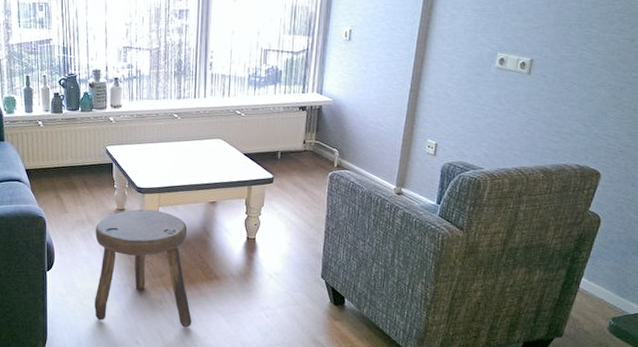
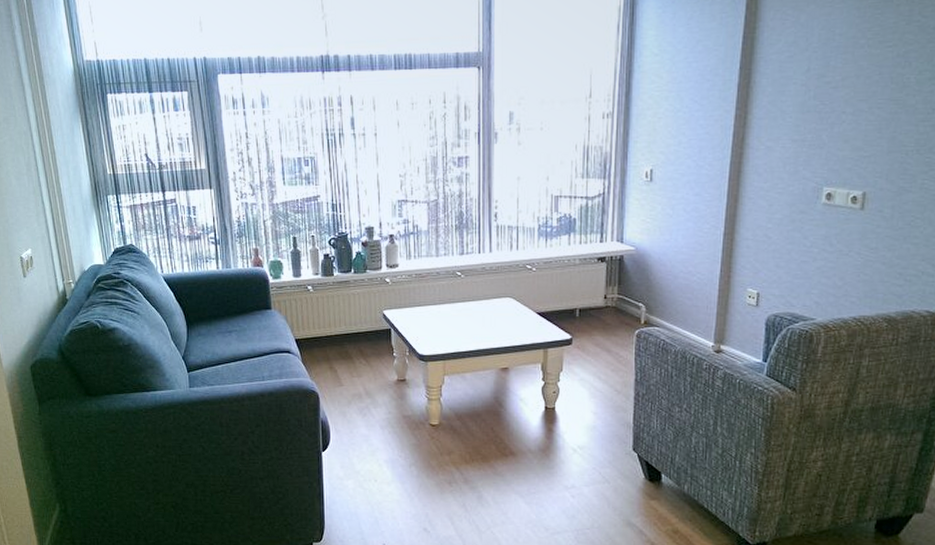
stool: present [94,209,192,328] -> none [374,378,486,512]

